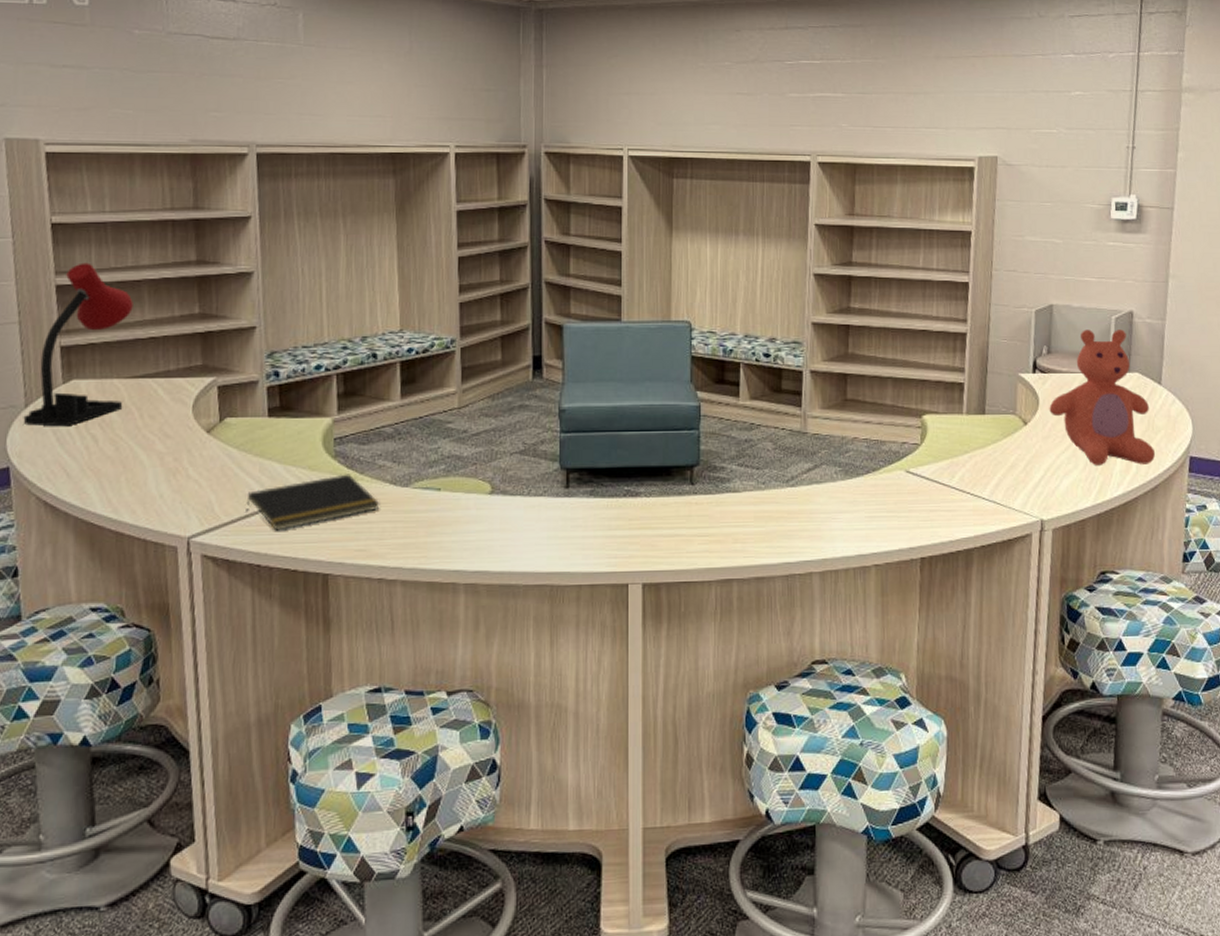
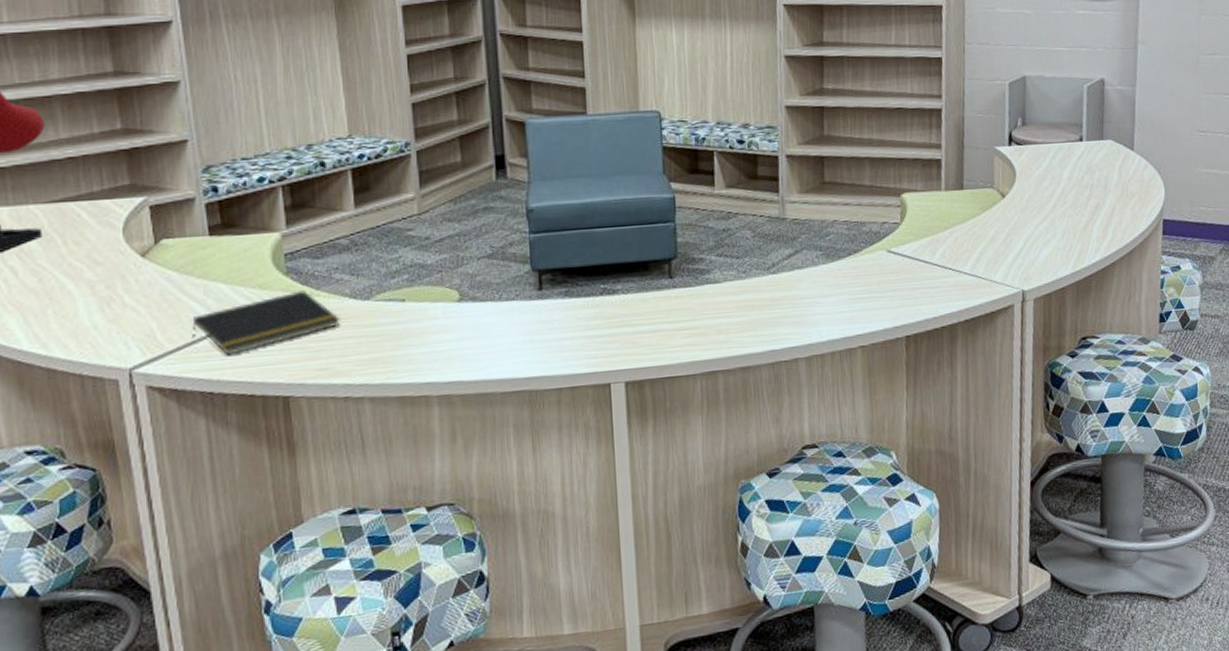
teddy bear: present [1049,329,1155,465] -> none [1026,98,1130,234]

